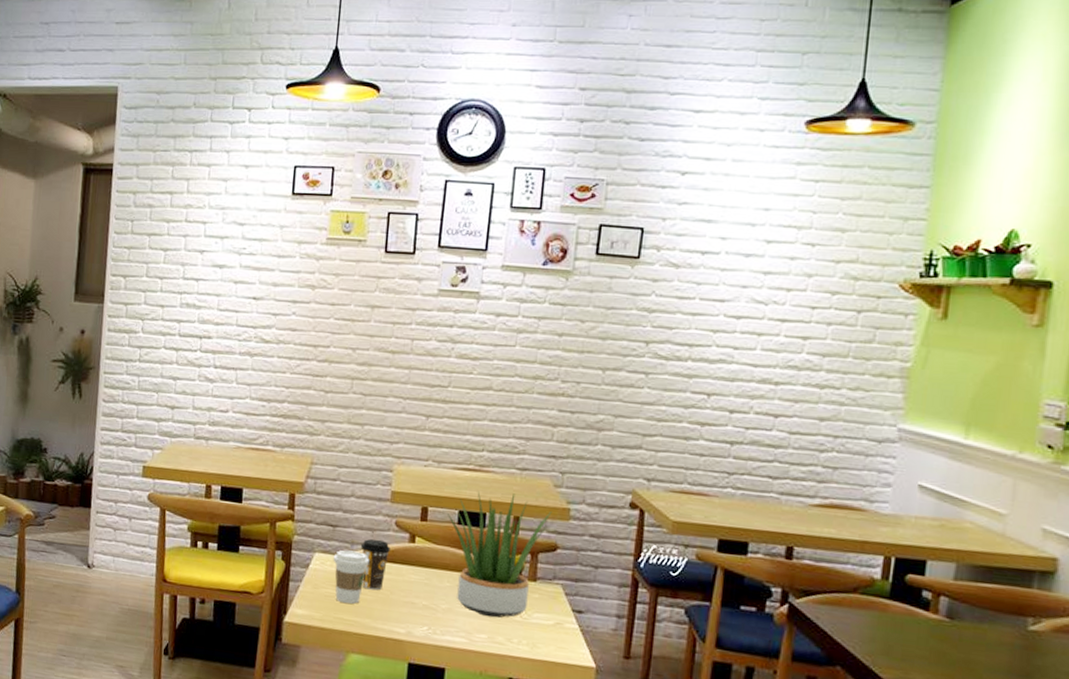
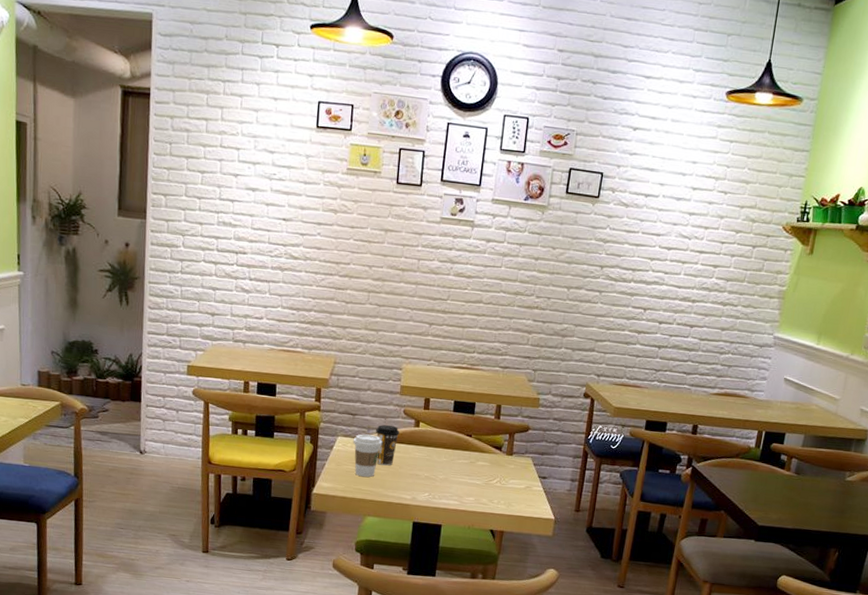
potted plant: present [446,491,552,618] -> none [444,385,526,485]

